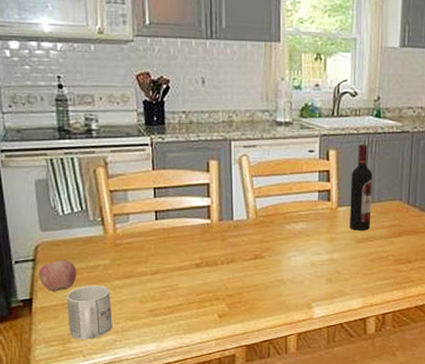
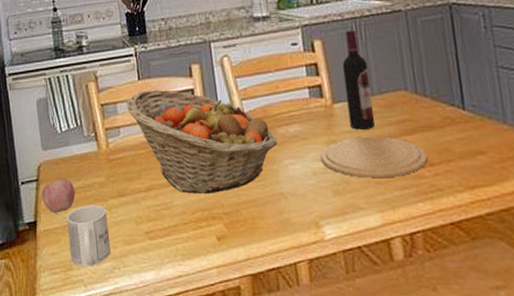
fruit basket: none [138,180,284,278] -> present [126,89,277,194]
plate: none [320,237,408,271] -> present [320,137,428,179]

